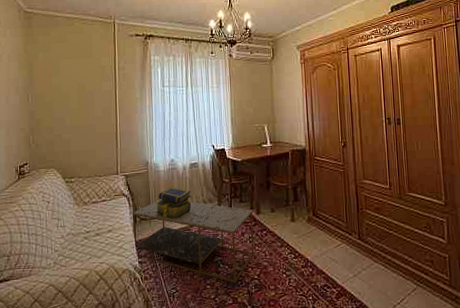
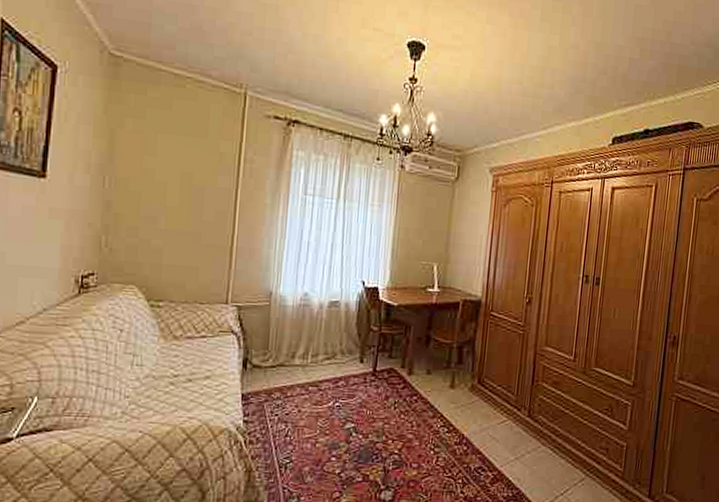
coffee table: present [133,199,254,283] -> none [241,343,403,457]
stack of books: present [155,187,191,221] -> none [274,328,326,373]

